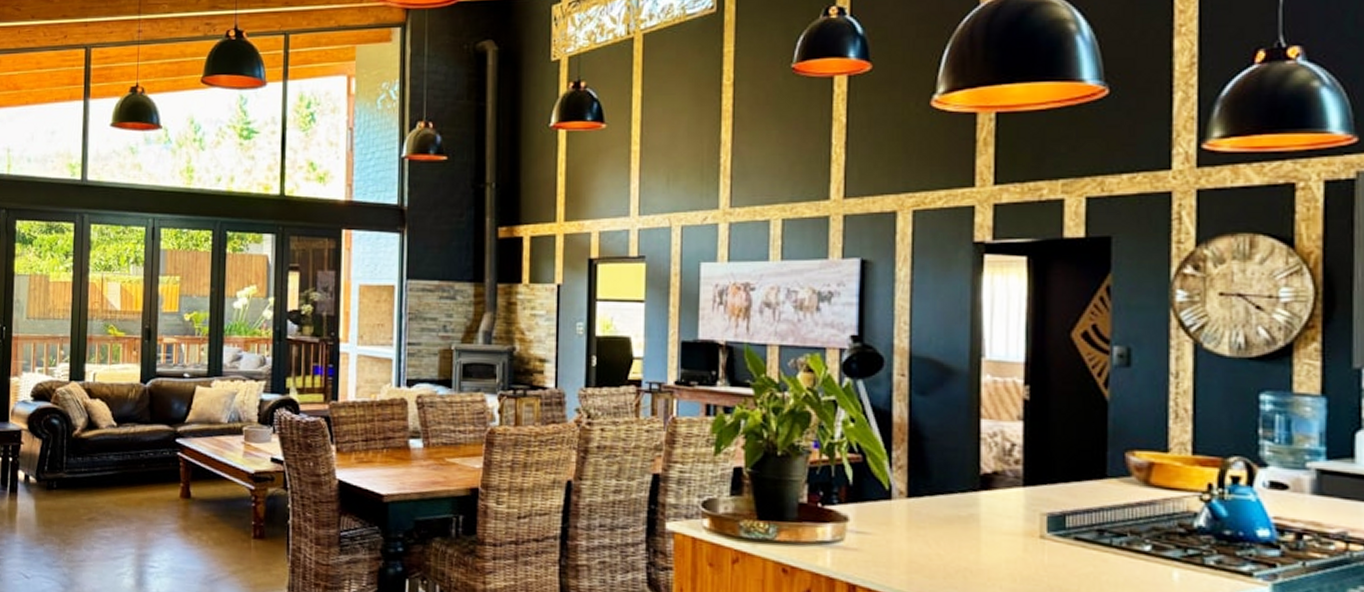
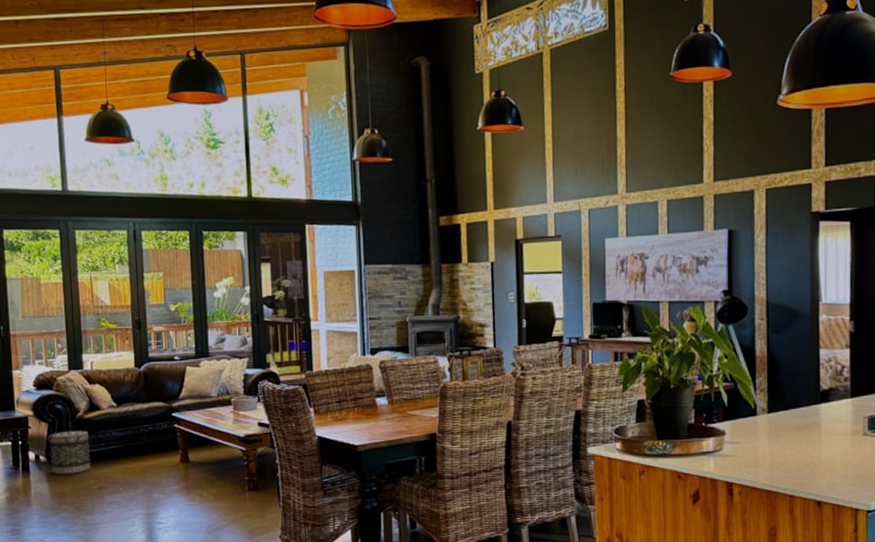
basket: none [39,450,84,500] -> present [47,430,91,474]

